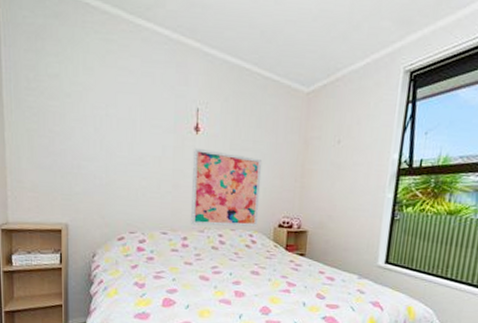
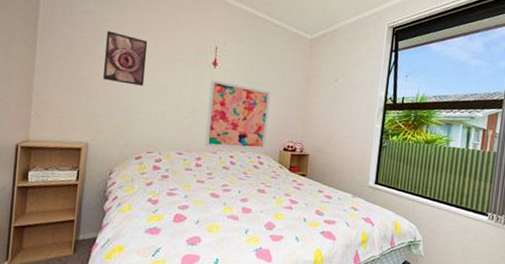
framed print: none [75,96,121,159] -> present [102,31,148,86]

